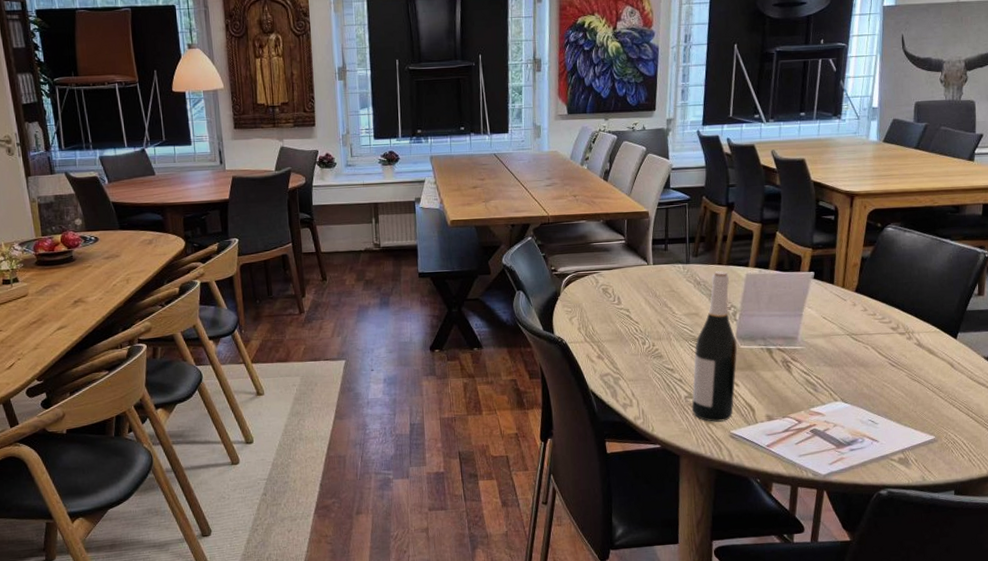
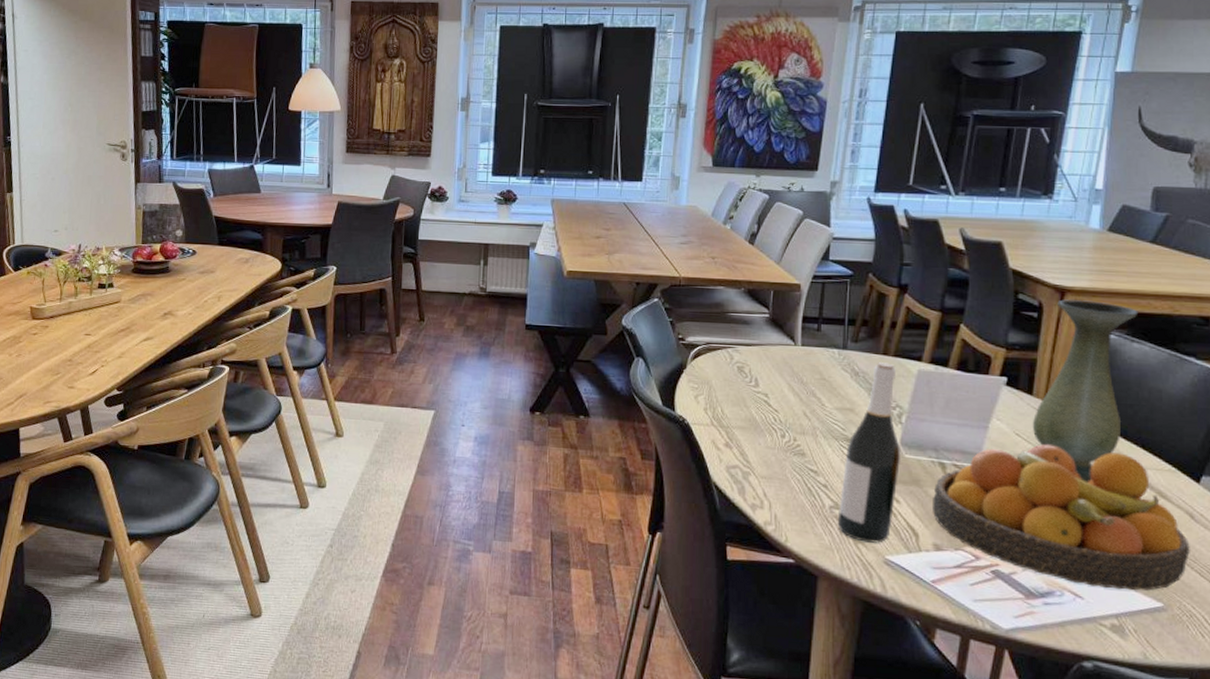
fruit bowl: none [764,323,952,431] -> present [933,444,1190,591]
vase: none [834,201,908,350] -> present [1032,299,1139,484]

